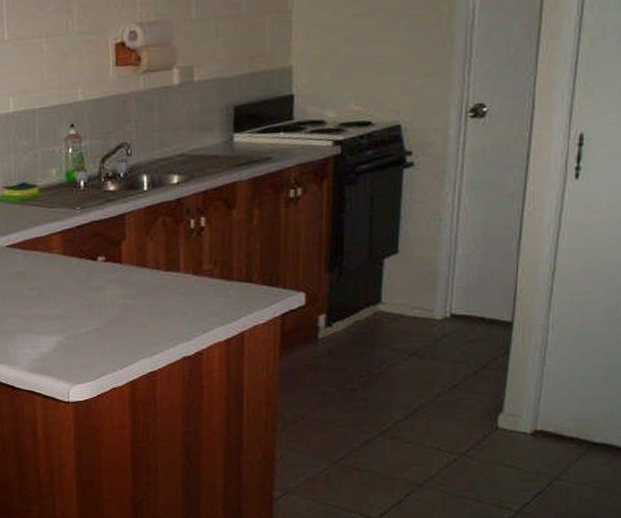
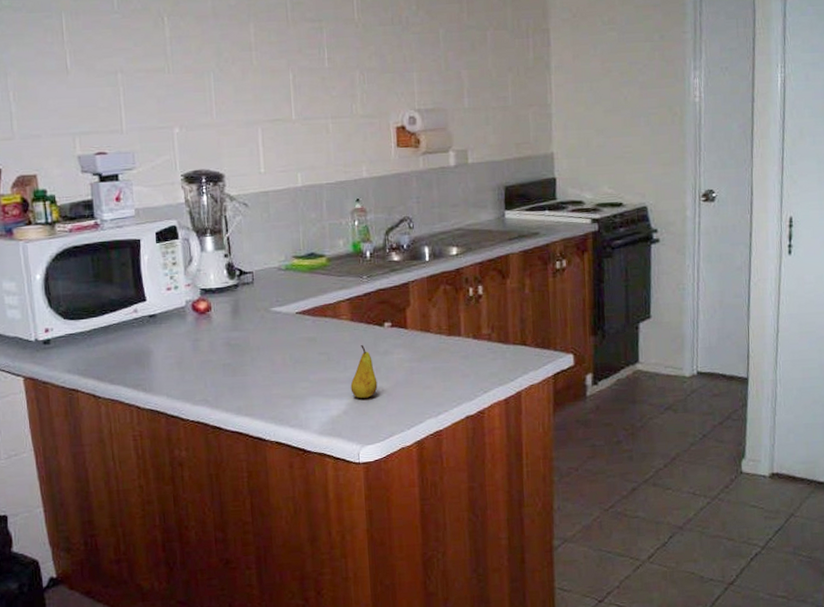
fruit: none [61,280,89,336] -> present [350,345,378,398]

